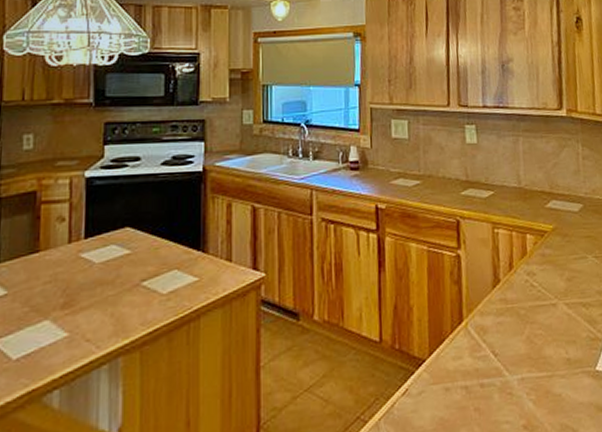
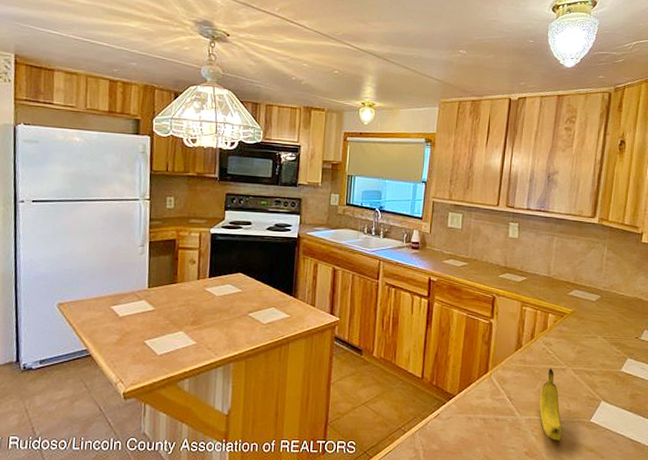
fruit: none [530,305,565,403] -> present [539,368,562,441]

